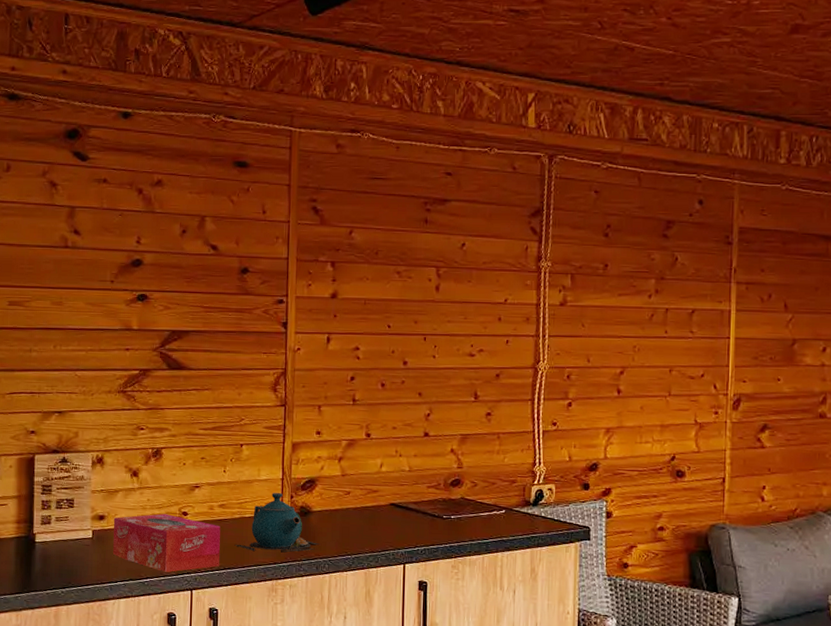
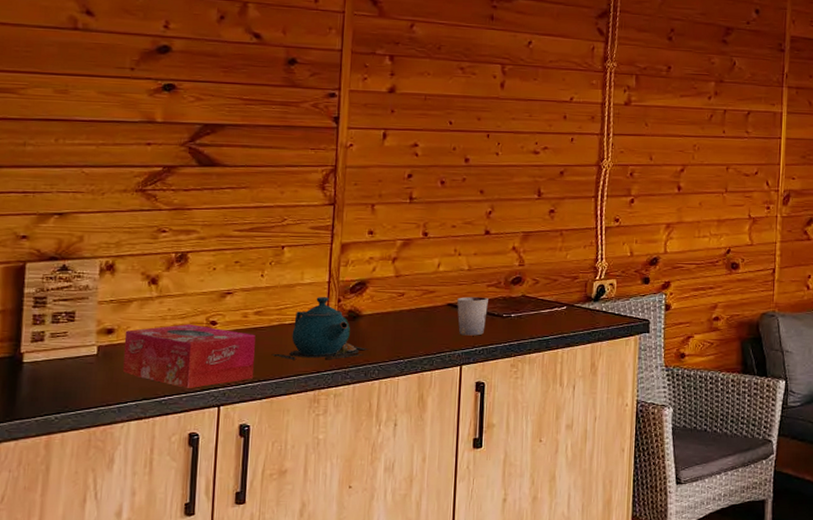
cup: none [399,497,429,536] -> present [457,297,488,336]

